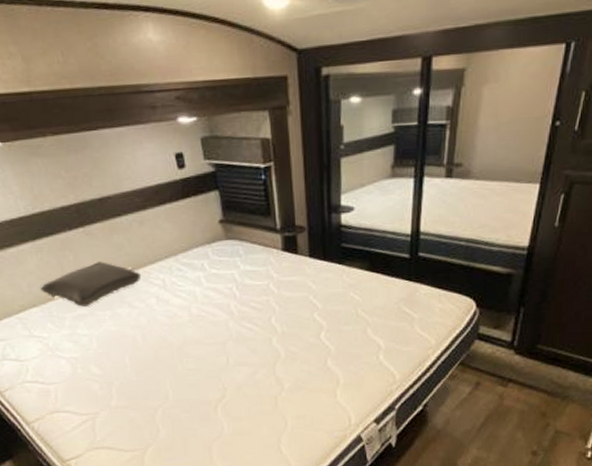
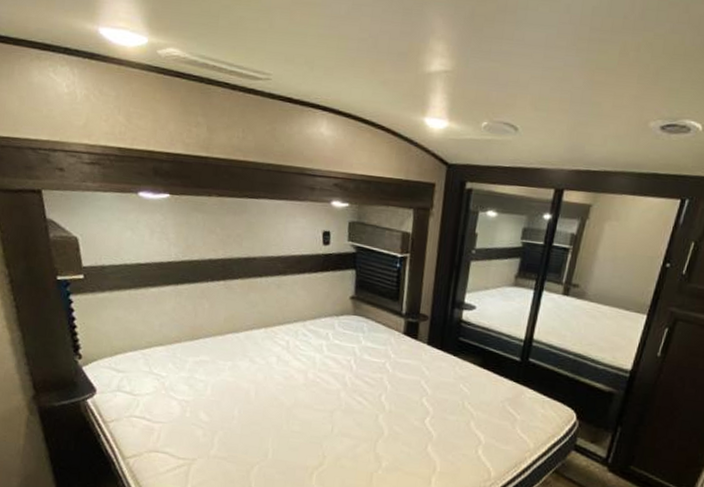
pillow: present [40,262,142,307] -> none [171,314,268,354]

